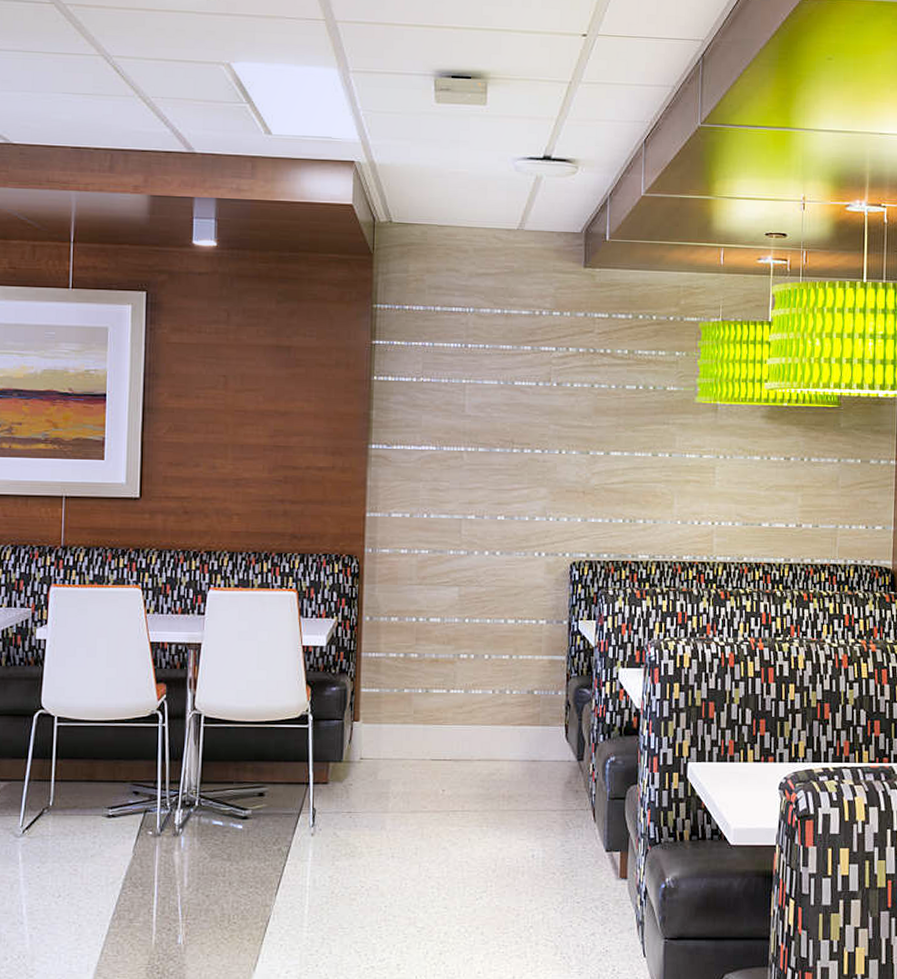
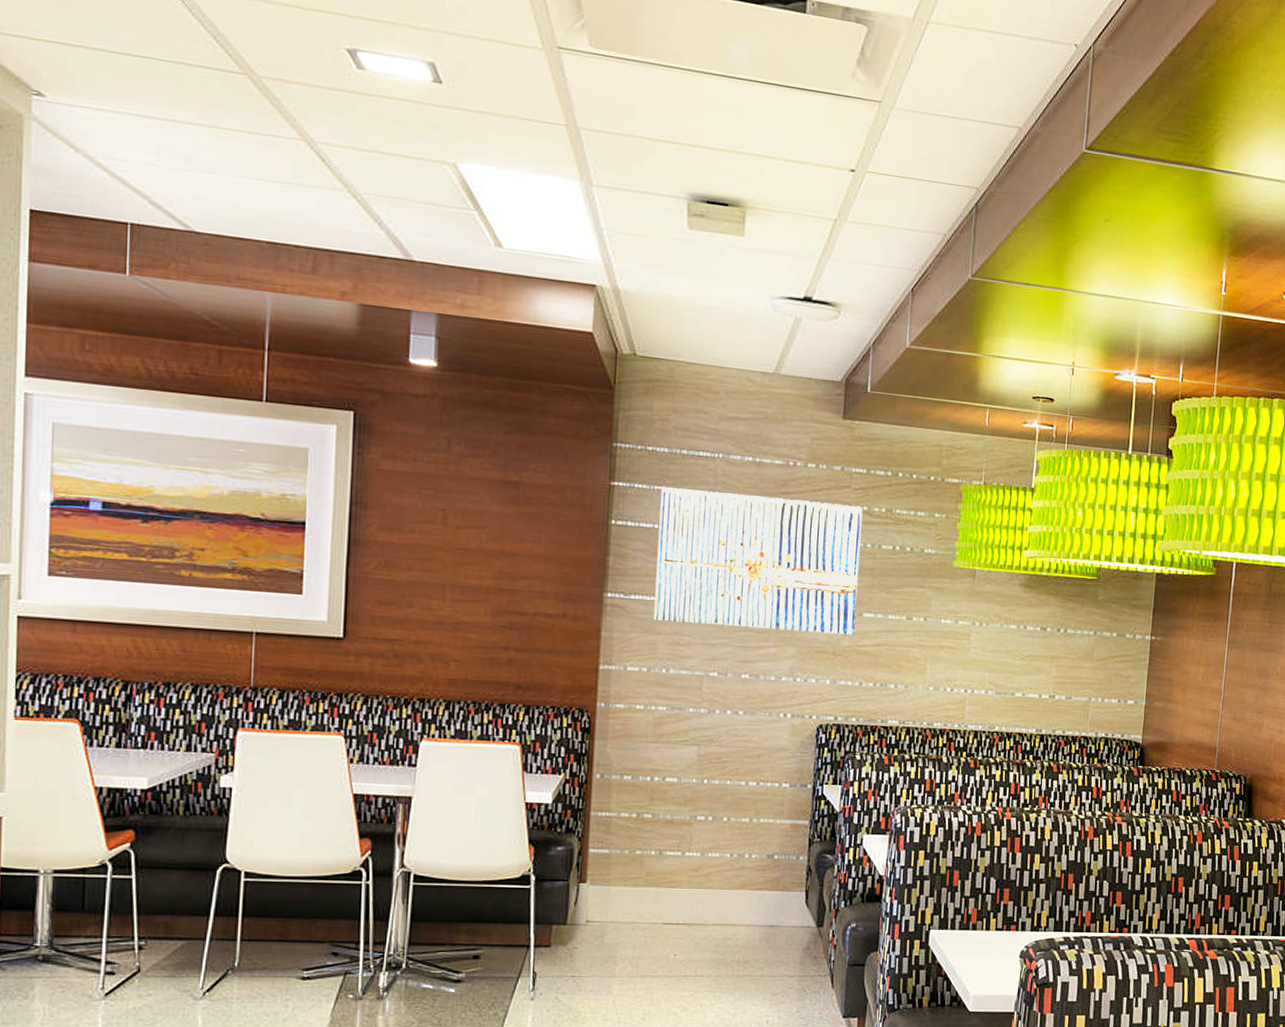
wall art: none [414,342,606,474] -> present [654,487,863,635]

